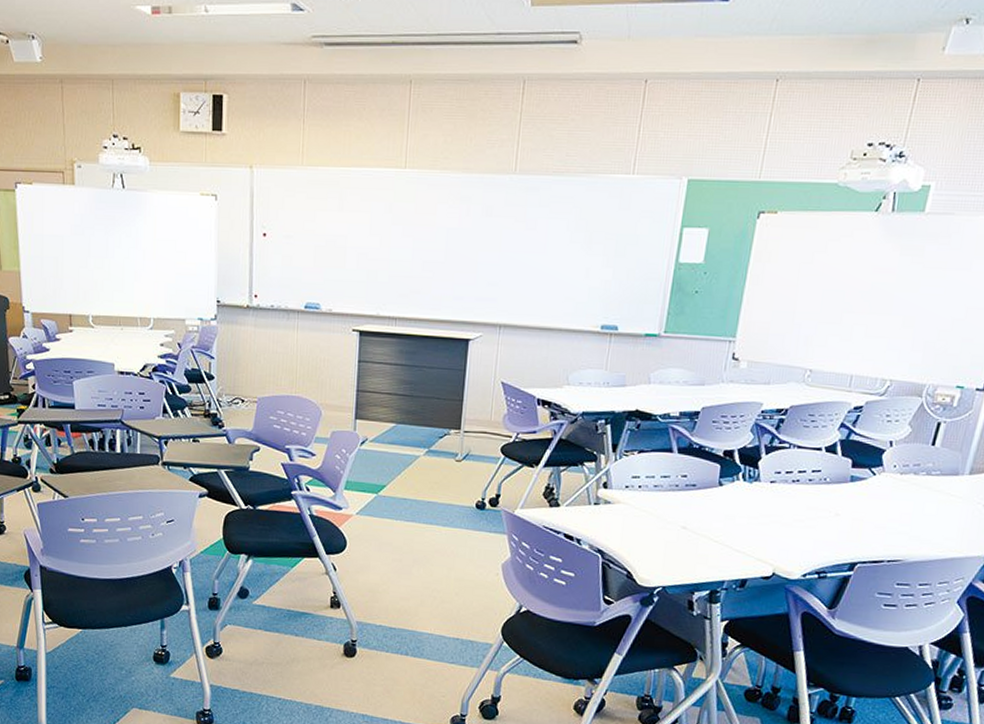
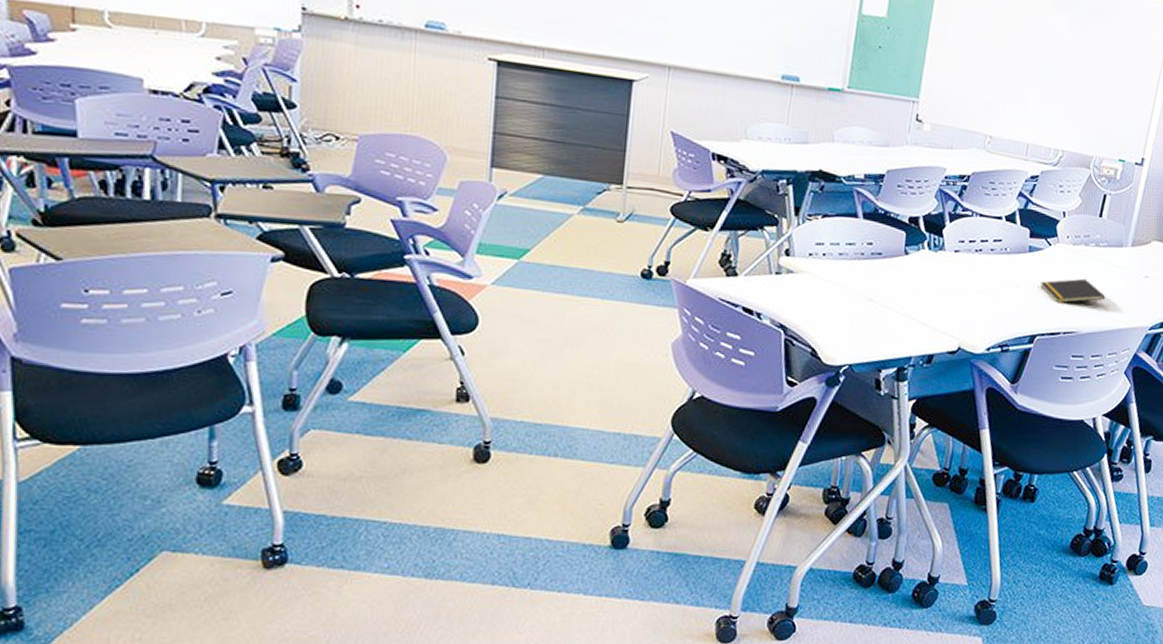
notepad: none [863,507,937,532] -> present [1040,278,1106,304]

